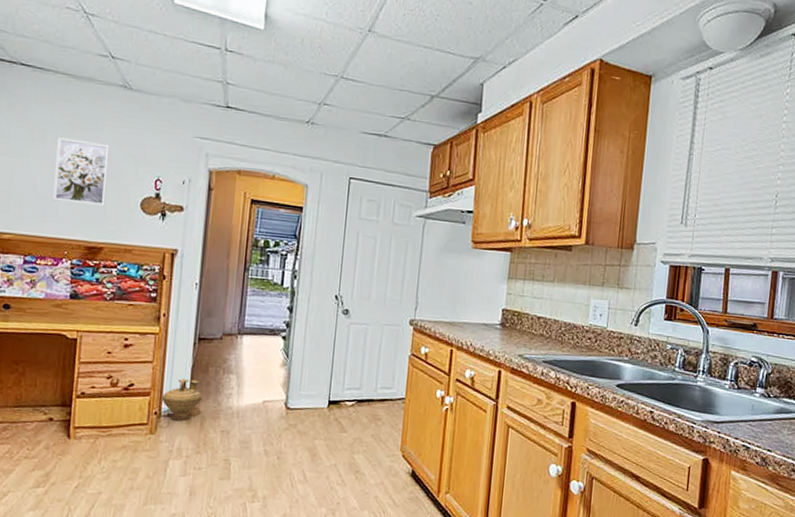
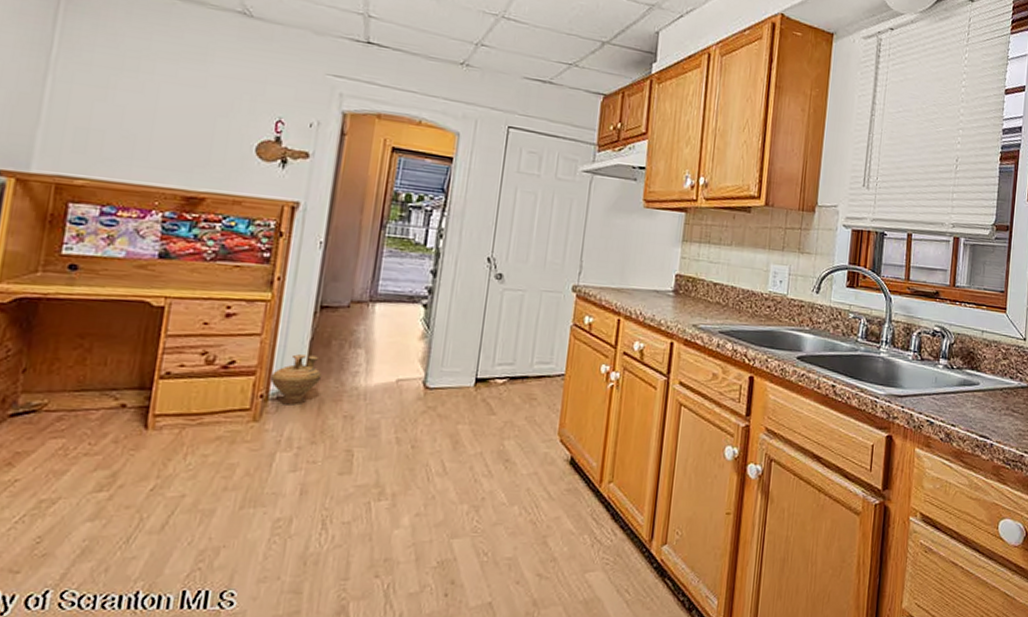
wall art: present [53,137,110,206] -> none [144,67,221,149]

